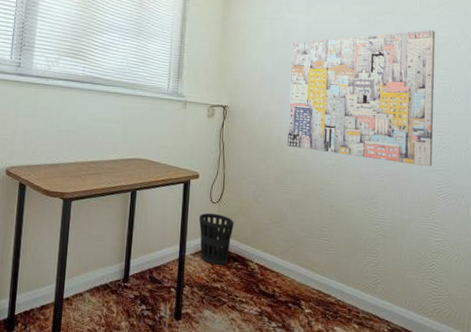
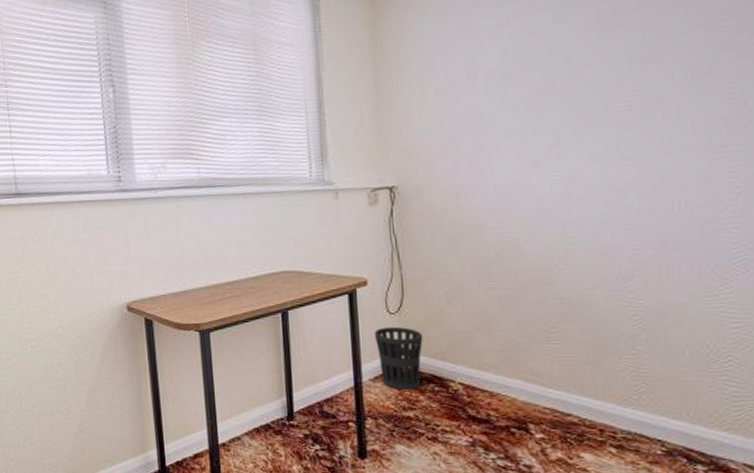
wall art: present [288,30,435,167] -> none [480,20,721,228]

